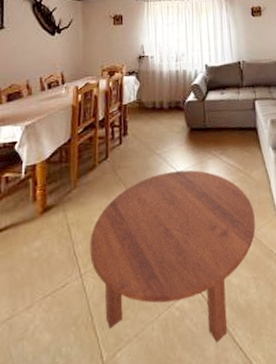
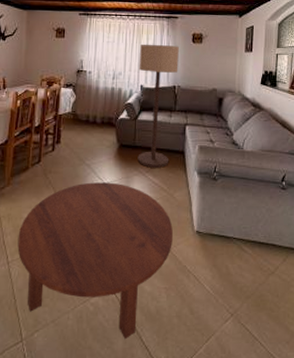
floor lamp: none [200,21,242,149] -> present [137,44,179,168]

